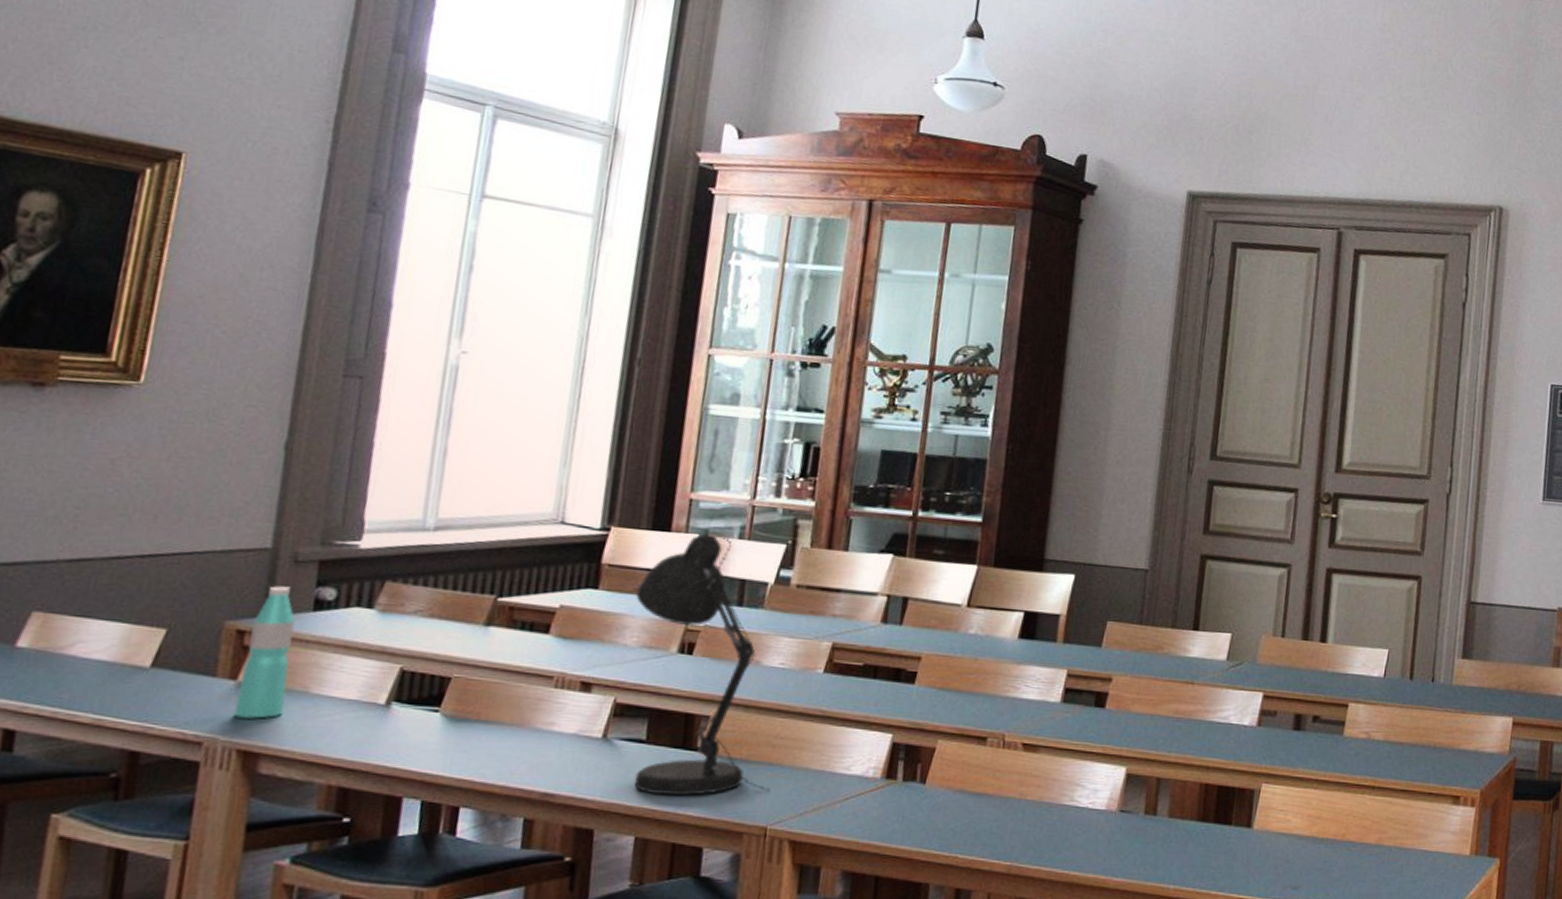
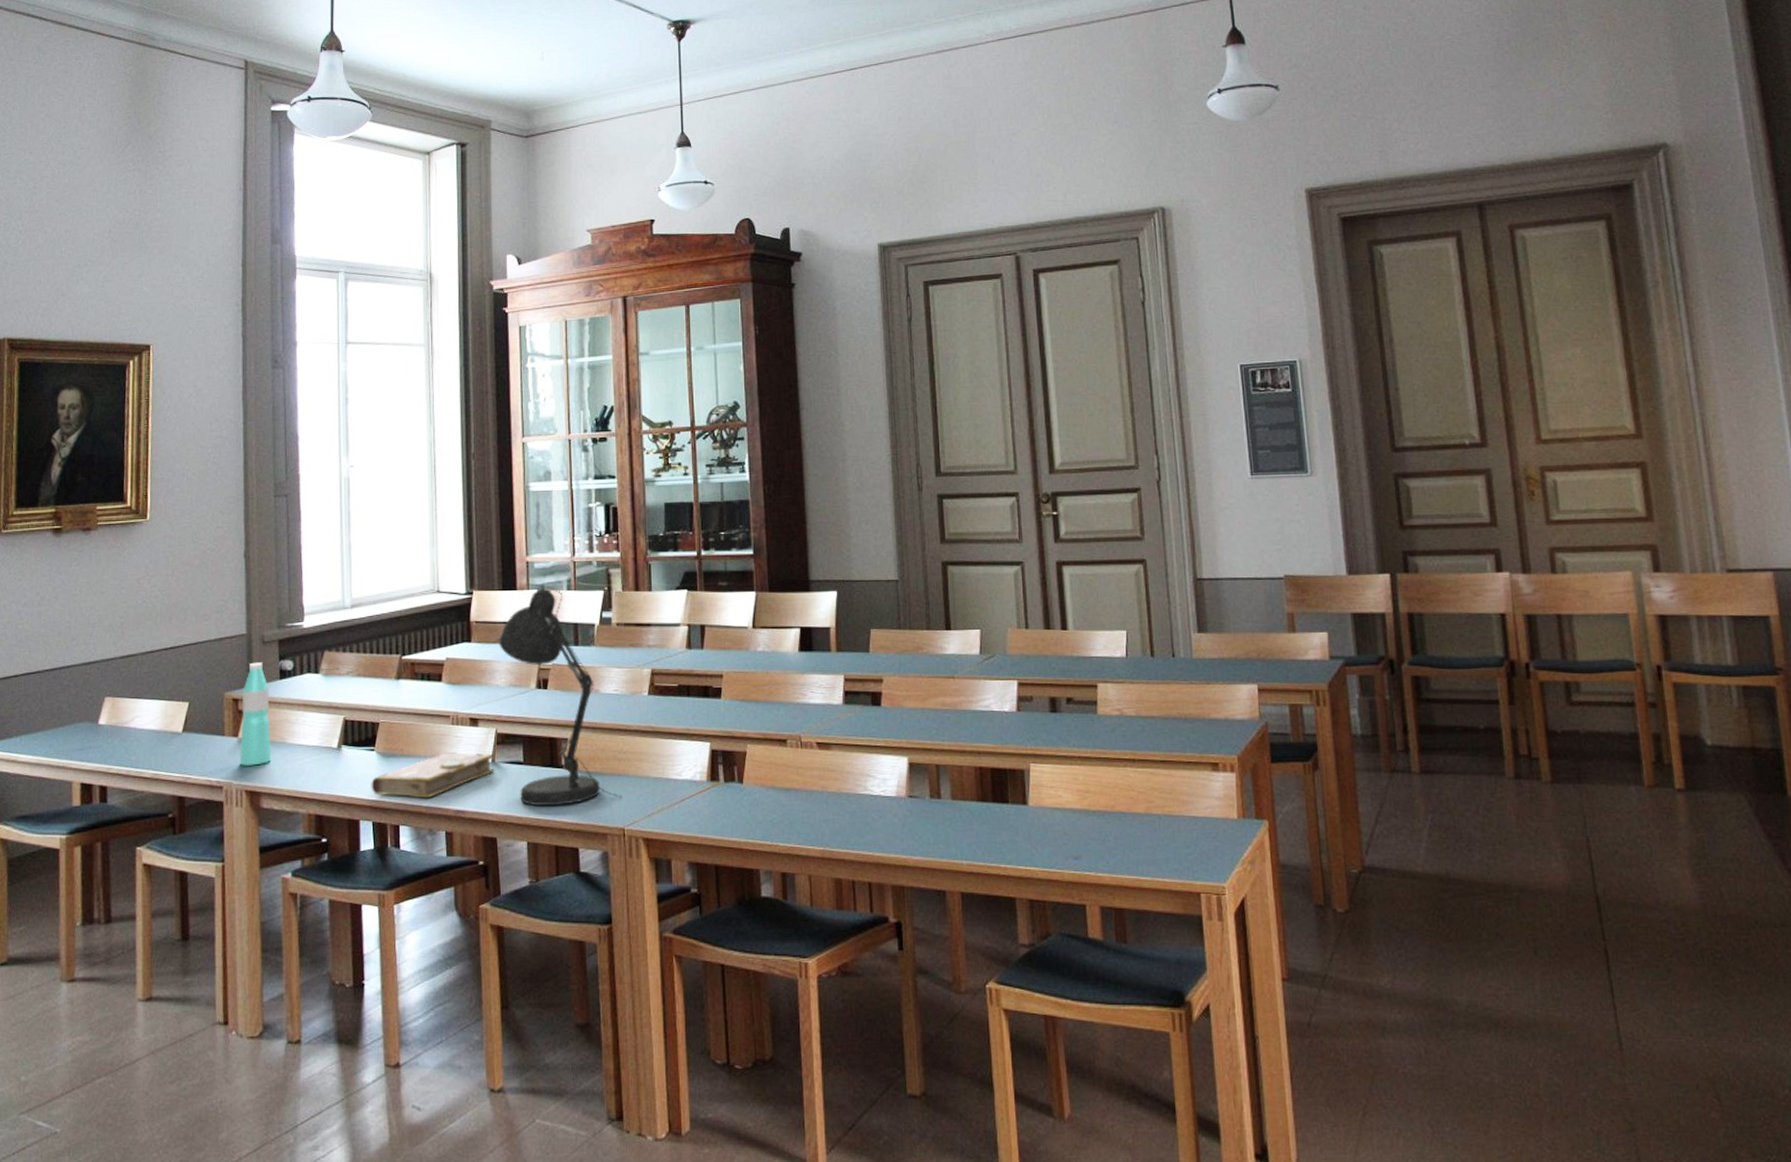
book: none [426,721,607,777] -> present [371,752,494,799]

